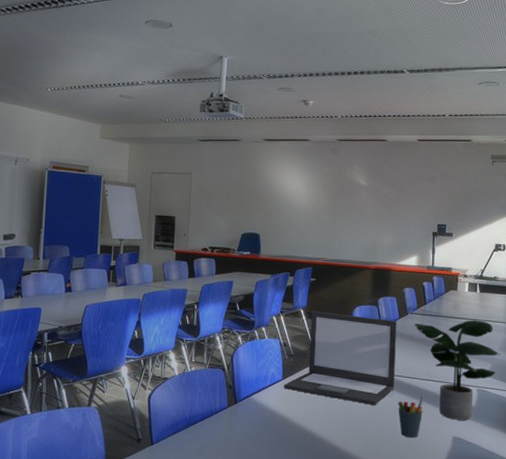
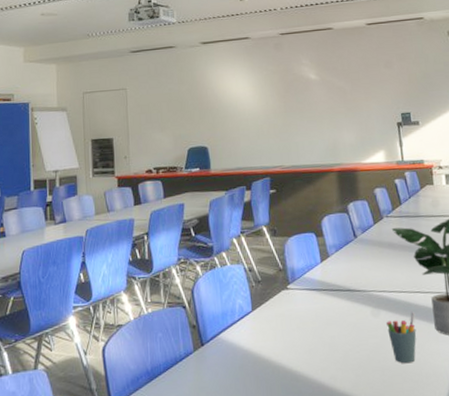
laptop: present [283,311,398,406] -> none [254,226,380,330]

